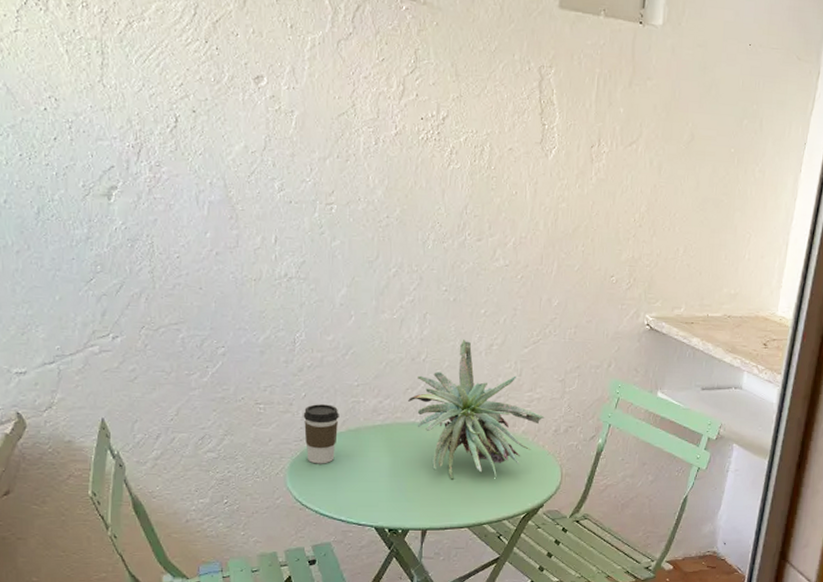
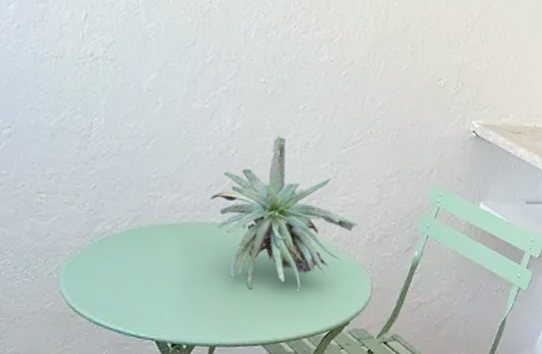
coffee cup: present [303,404,339,464] -> none [87,196,132,265]

